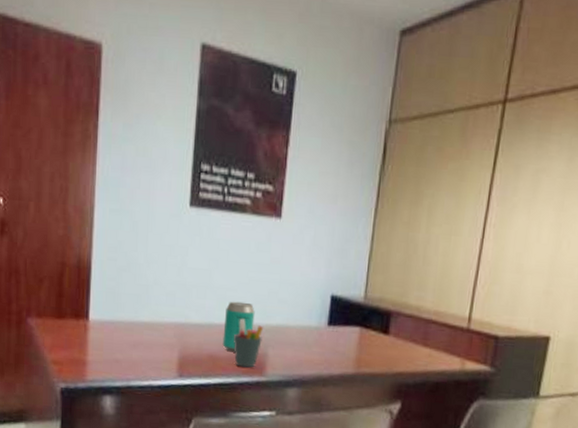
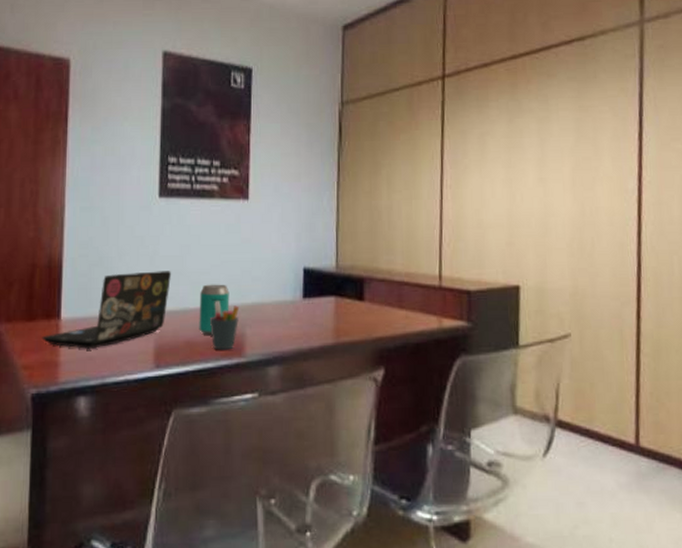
laptop: none [70,281,198,352] -> present [41,271,171,349]

